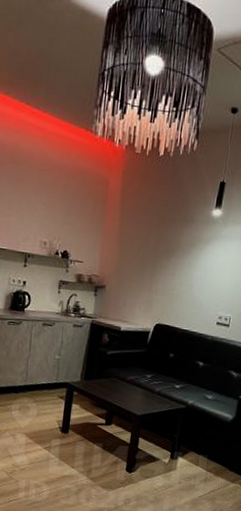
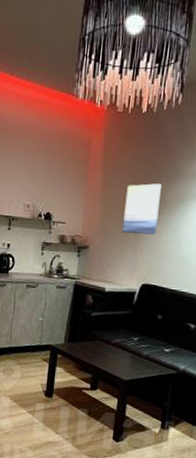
wall art: none [138,226,176,277] -> present [122,183,162,235]

